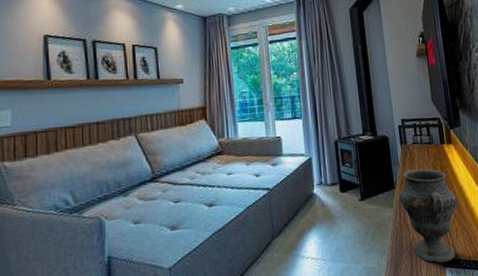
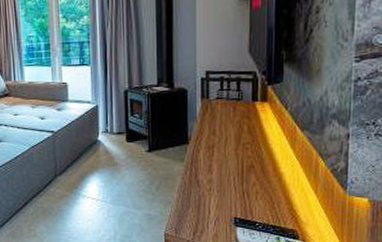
decorative vase: present [398,168,458,264] -> none [191,126,263,223]

